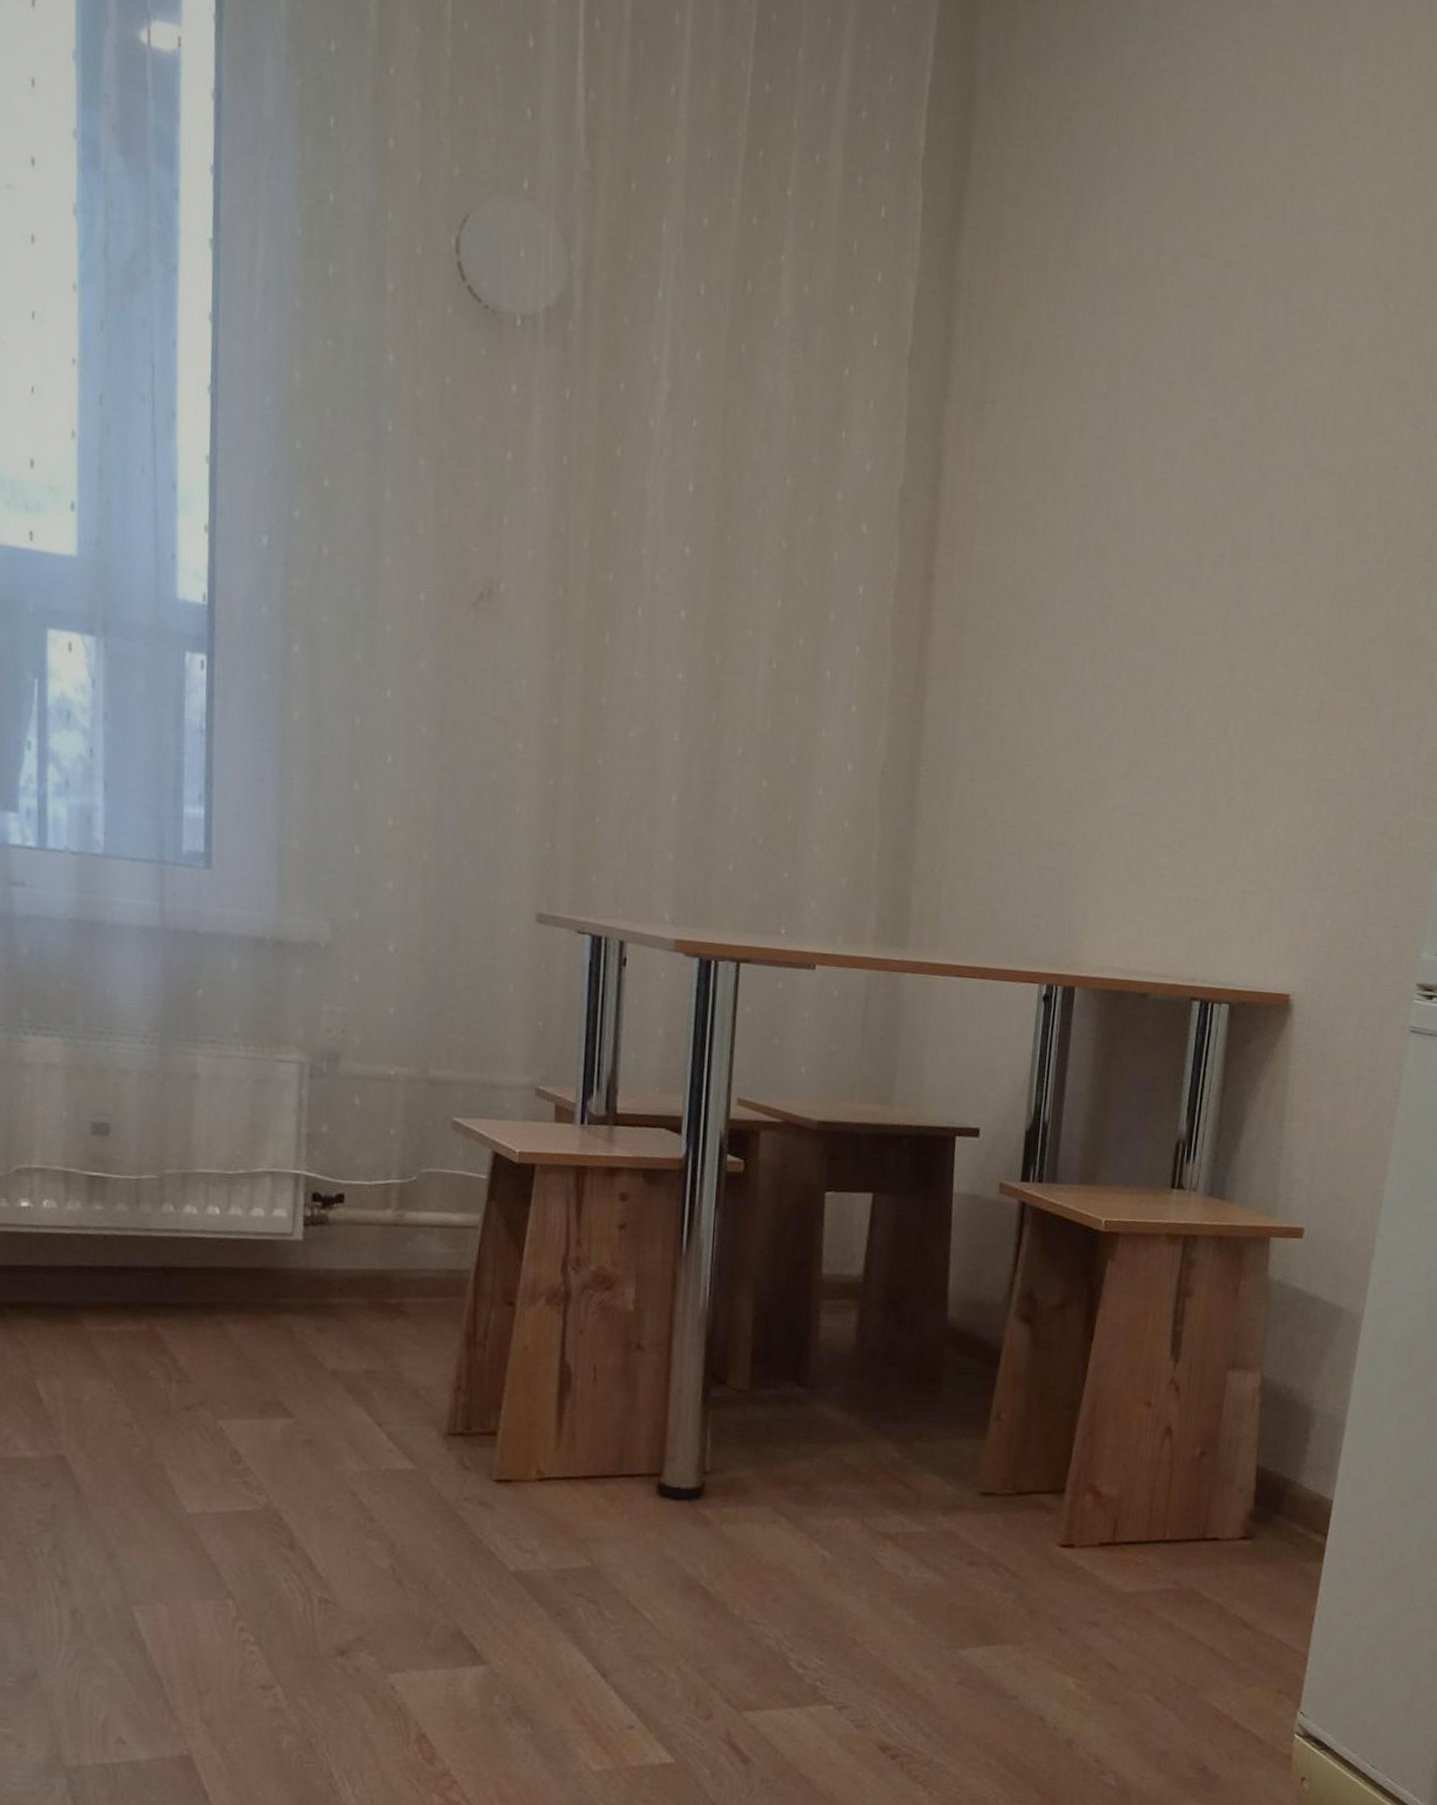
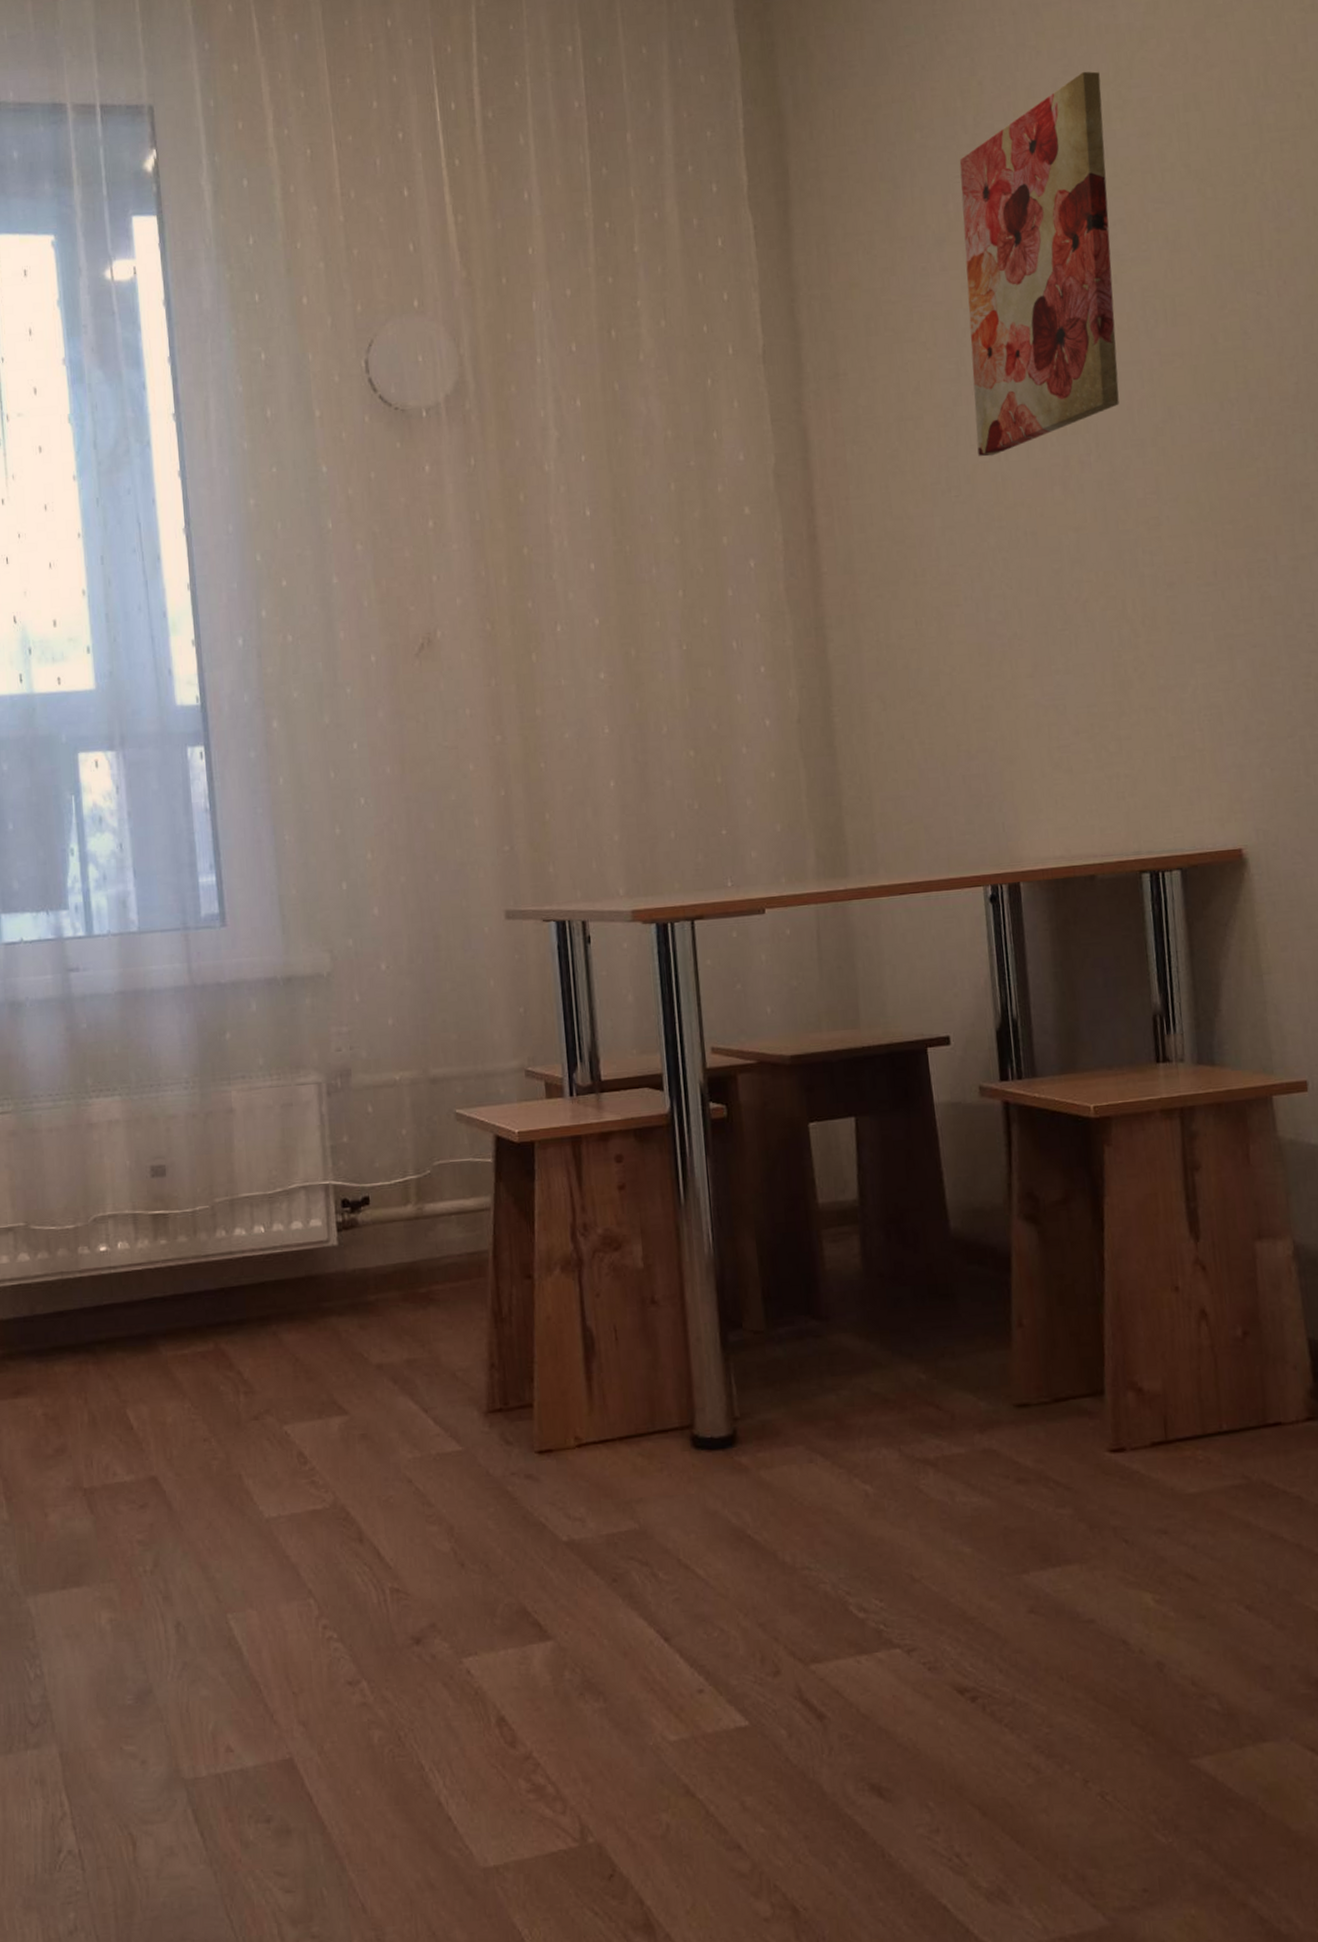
wall art: none [1113,130,1311,534] -> present [959,71,1120,457]

